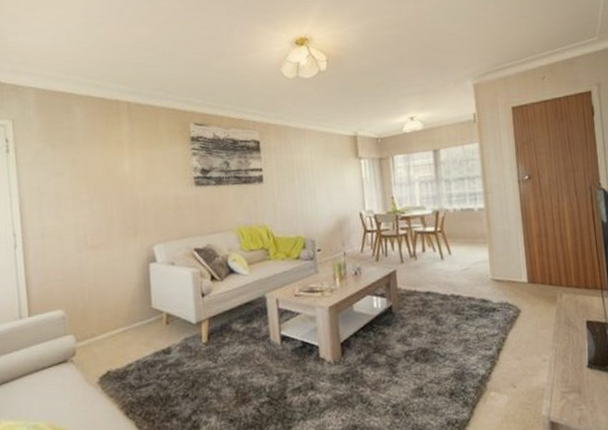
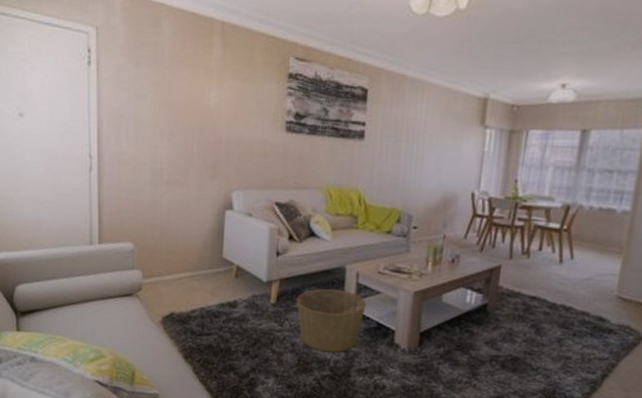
basket: none [226,317,290,380] -> present [296,289,366,353]

